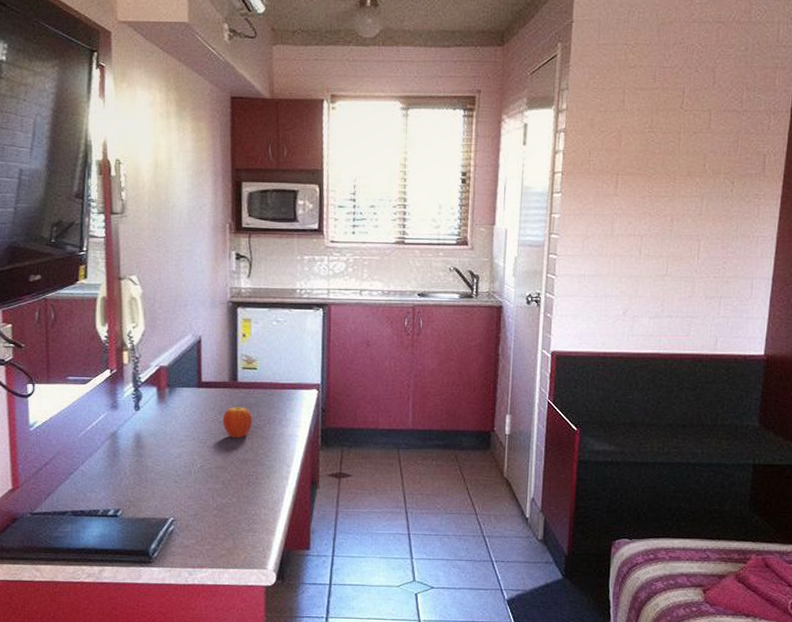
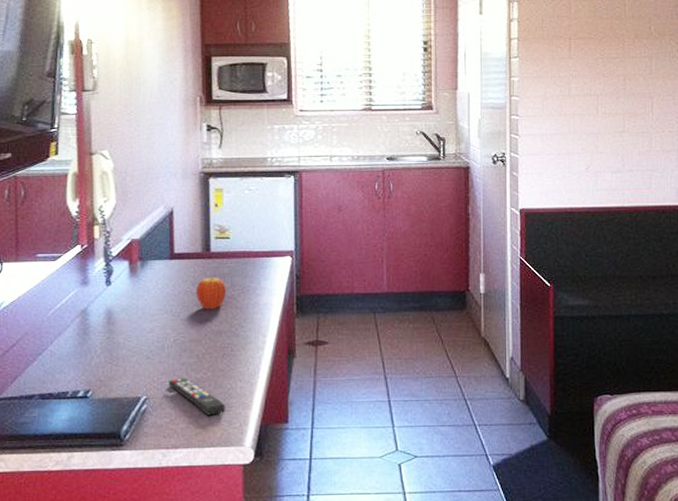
remote control: none [195,502,250,539] -> present [169,378,226,416]

